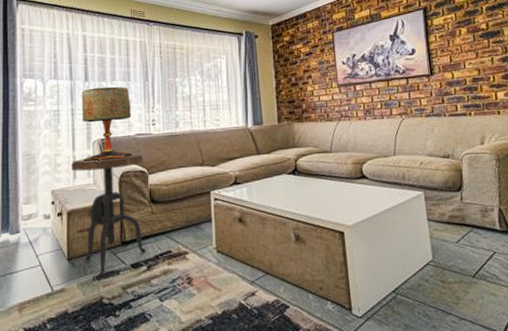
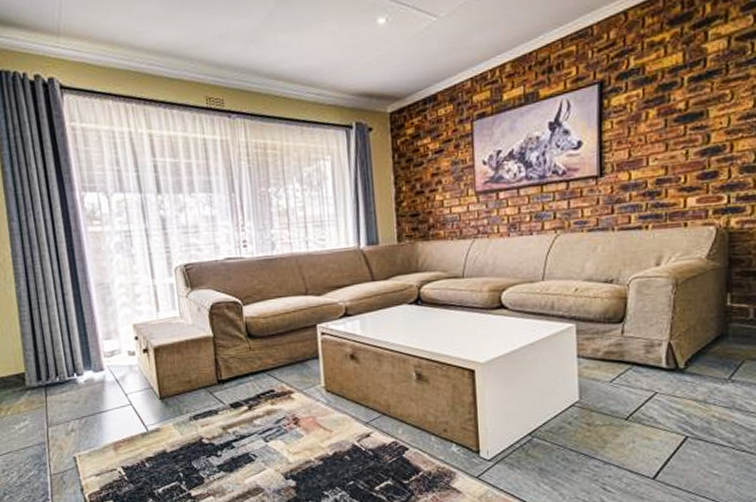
side table: present [71,154,147,276] -> none [152,282,247,416]
table lamp: present [81,86,133,162] -> none [154,199,223,292]

